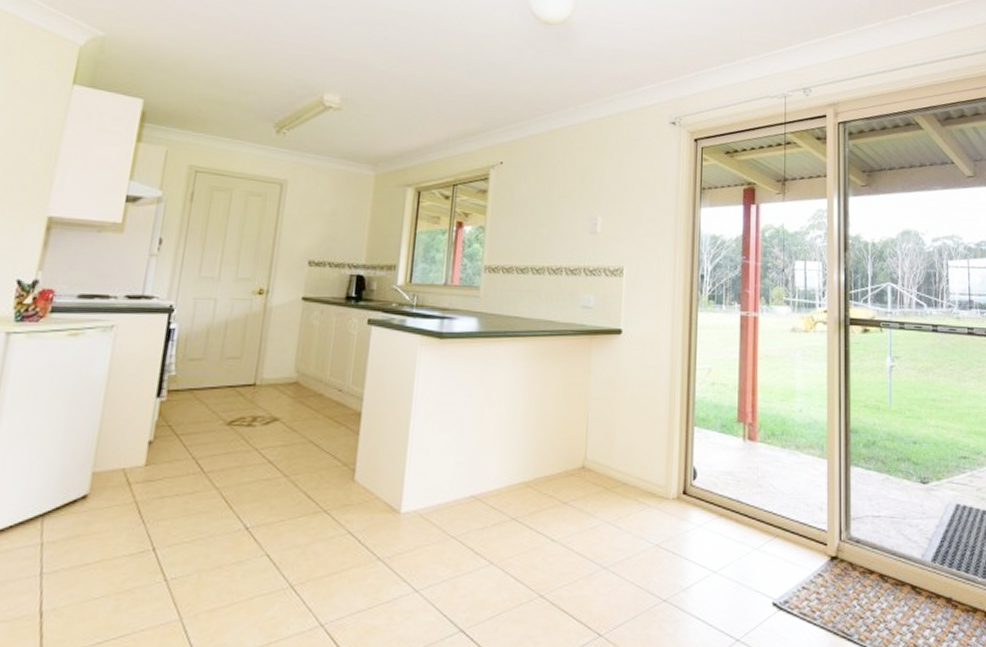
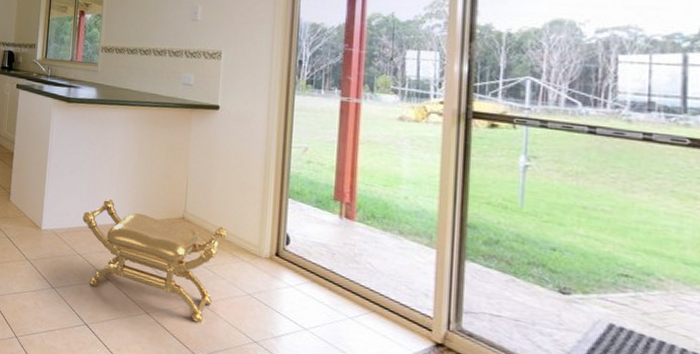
stool: none [458,458,633,593] -> present [82,199,228,323]

